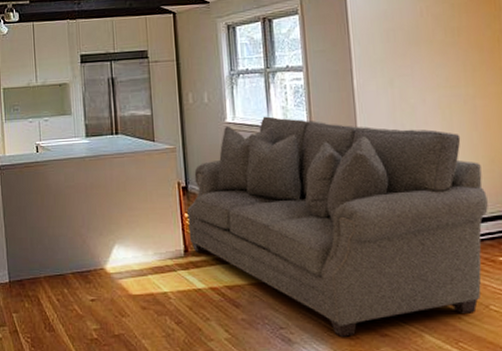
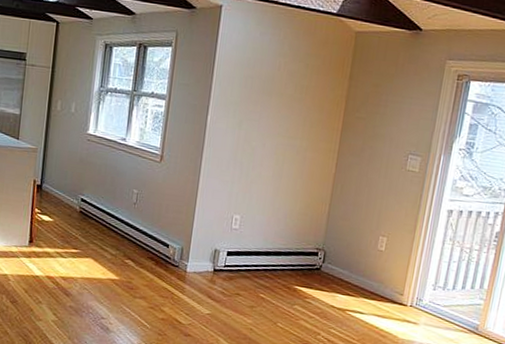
sofa: present [187,116,488,337] -> none [35,134,298,332]

